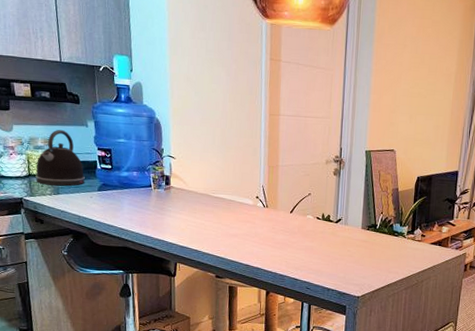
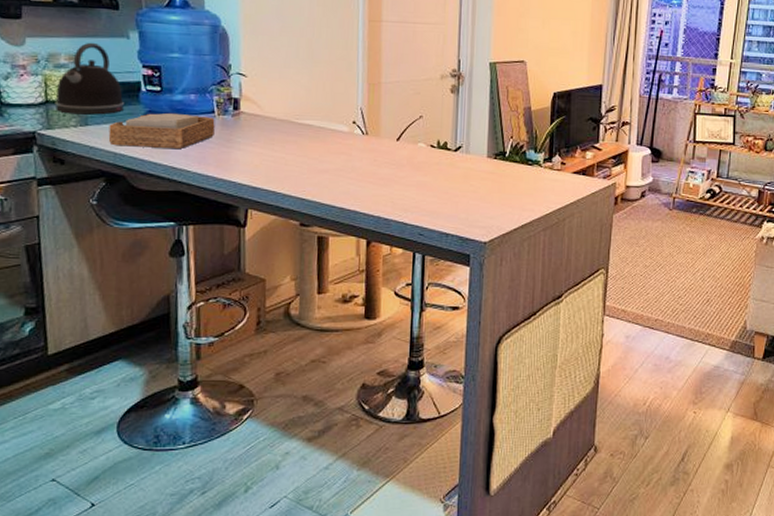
napkin holder: none [74,186,152,215] -> present [108,113,215,150]

